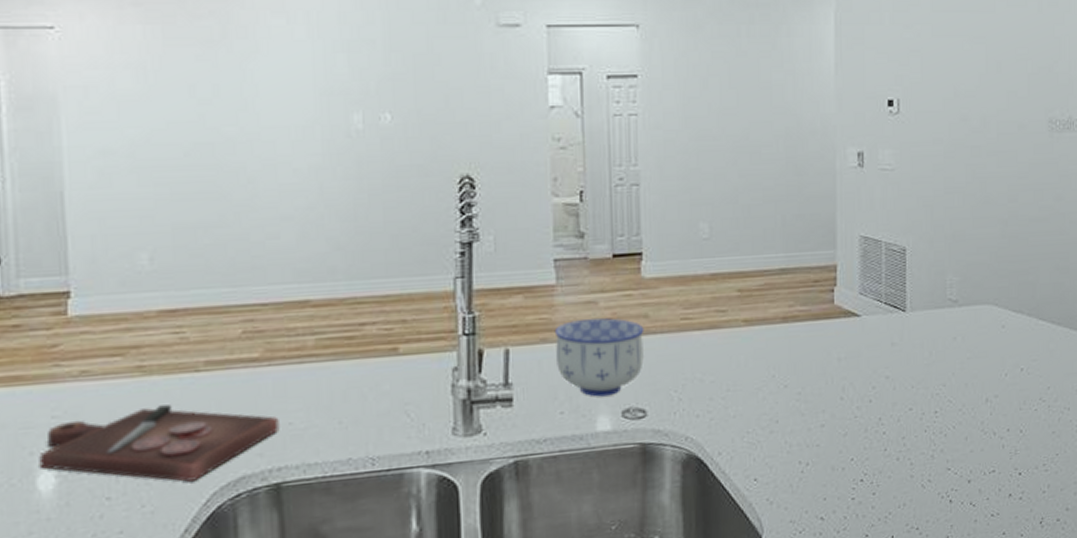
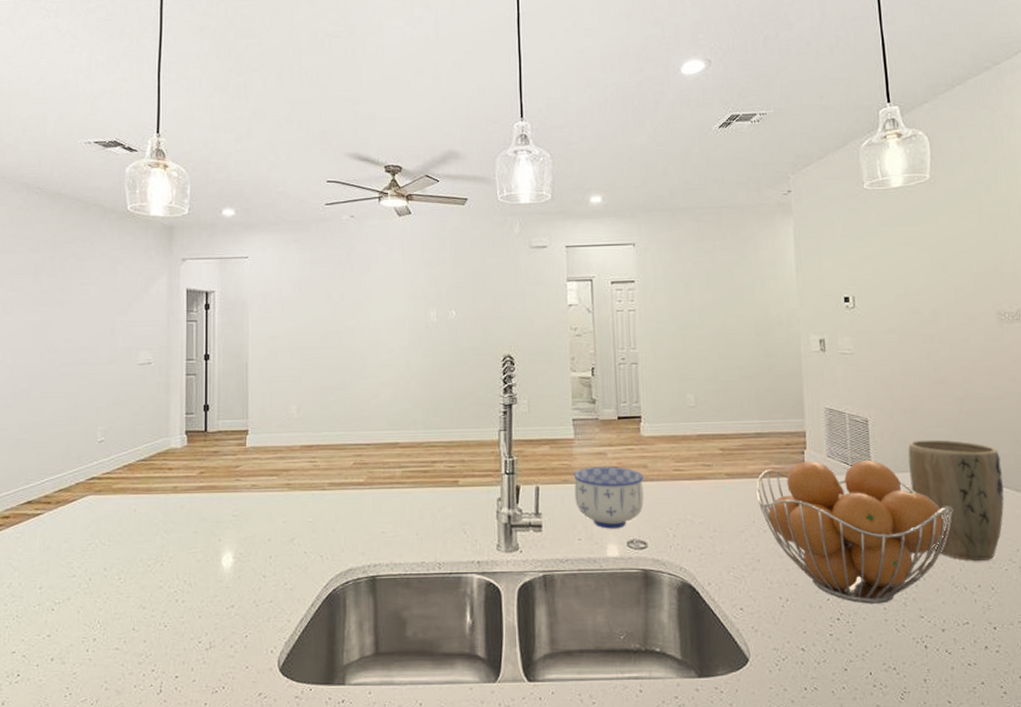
cutting board: present [39,405,280,482] -> none [224,512,376,569]
fruit basket: none [777,296,988,461] -> present [756,460,953,604]
plant pot: none [945,268,1041,403] -> present [908,439,1004,561]

